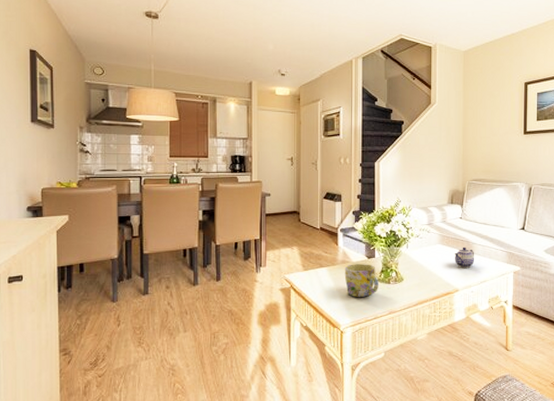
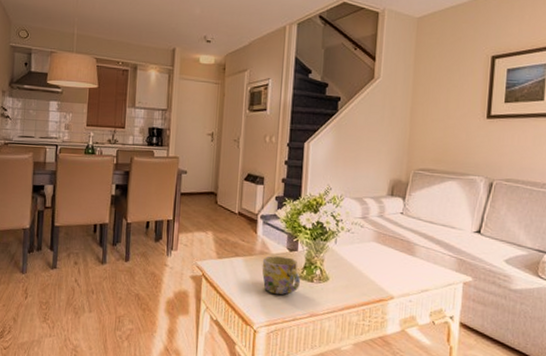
teapot: present [454,246,475,268] -> none [390,247,417,273]

